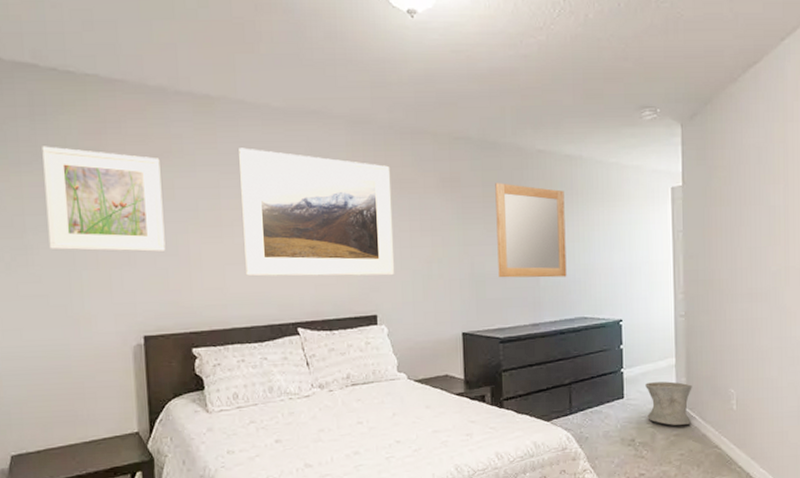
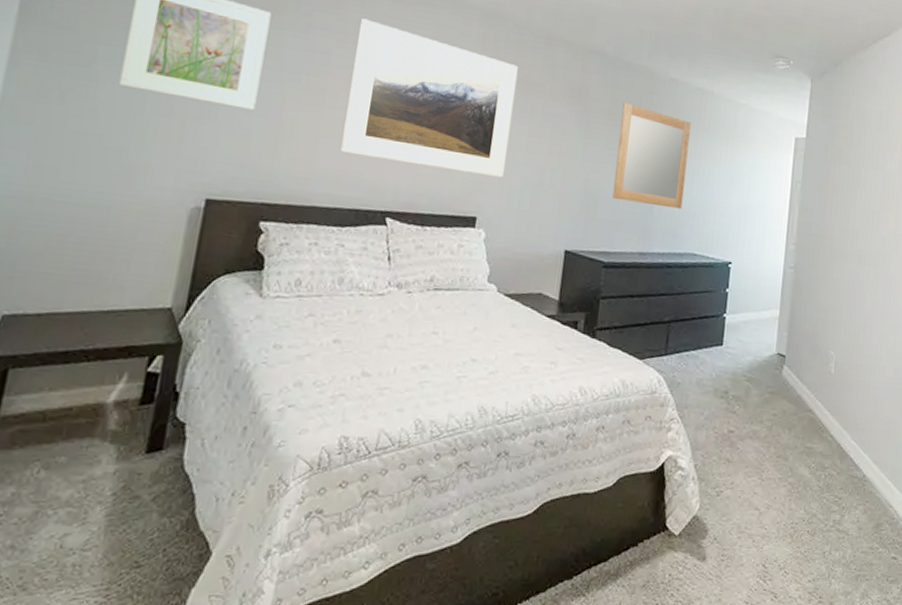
vase: present [645,381,692,425] -> none [744,332,793,383]

